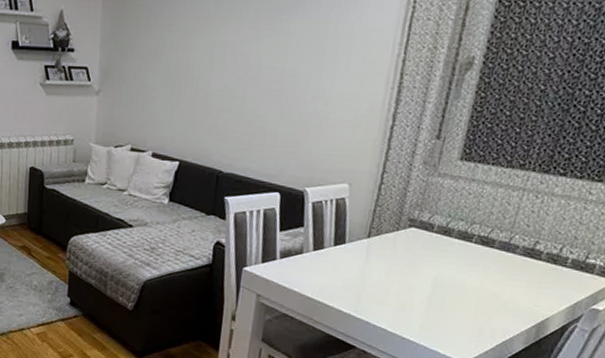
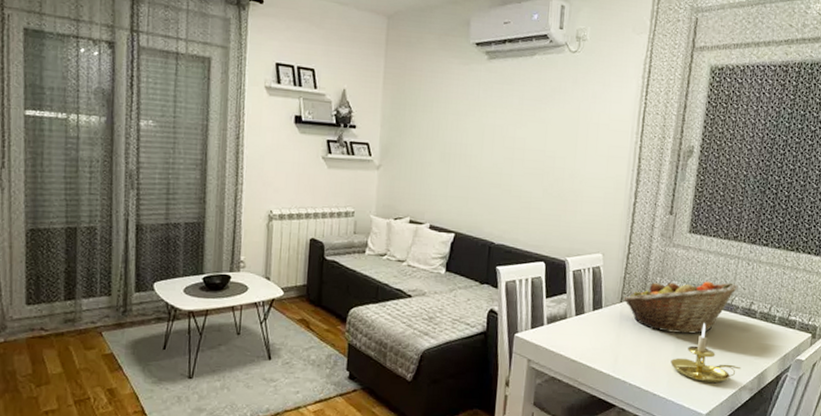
fruit basket: none [371,213,521,275] -> present [623,279,738,334]
candle holder: none [425,263,516,331] -> present [670,323,741,384]

